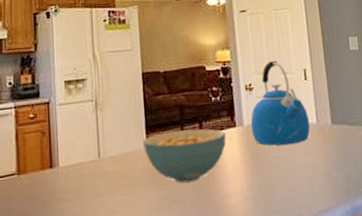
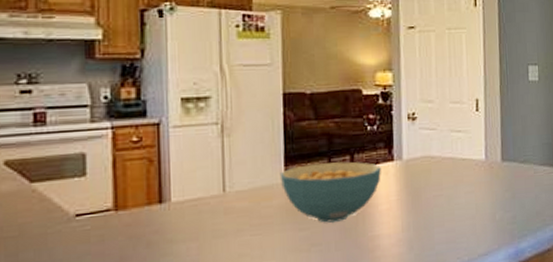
kettle: present [250,61,310,146] -> none [411,88,478,183]

